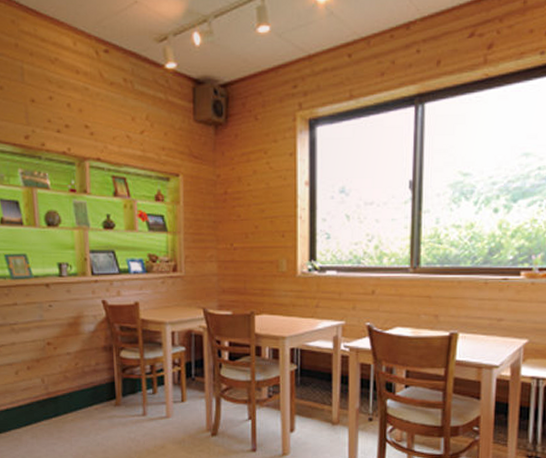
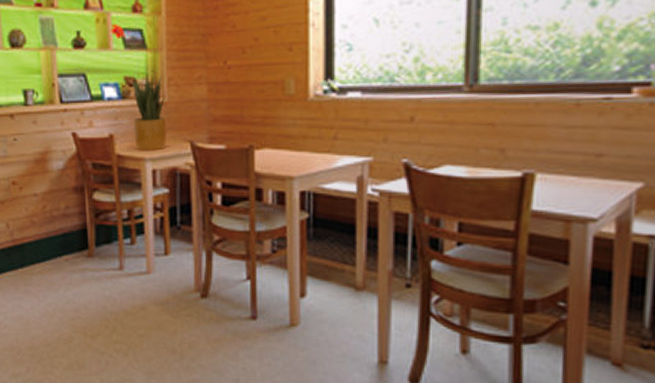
planter: none [153,252,183,316] -> present [130,74,167,151]

